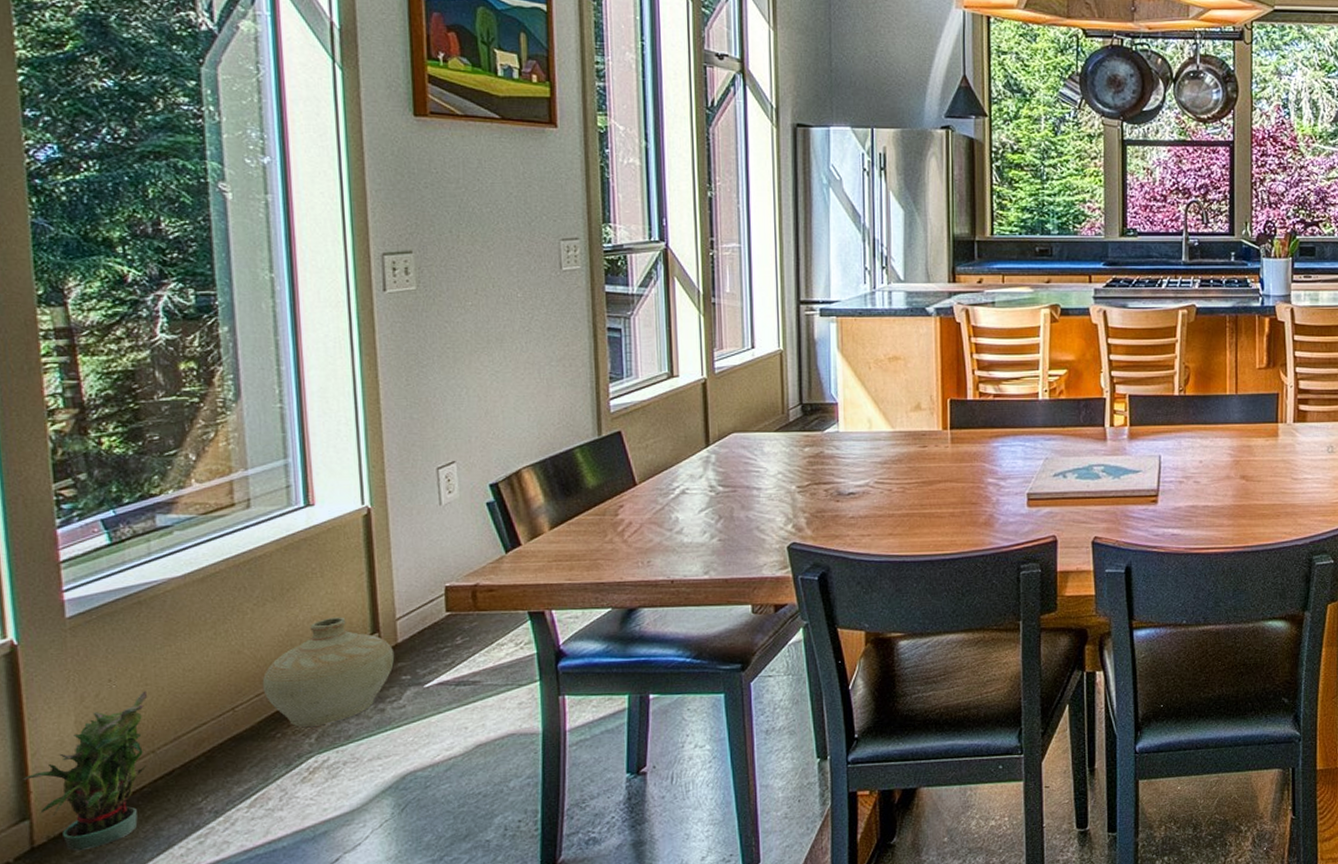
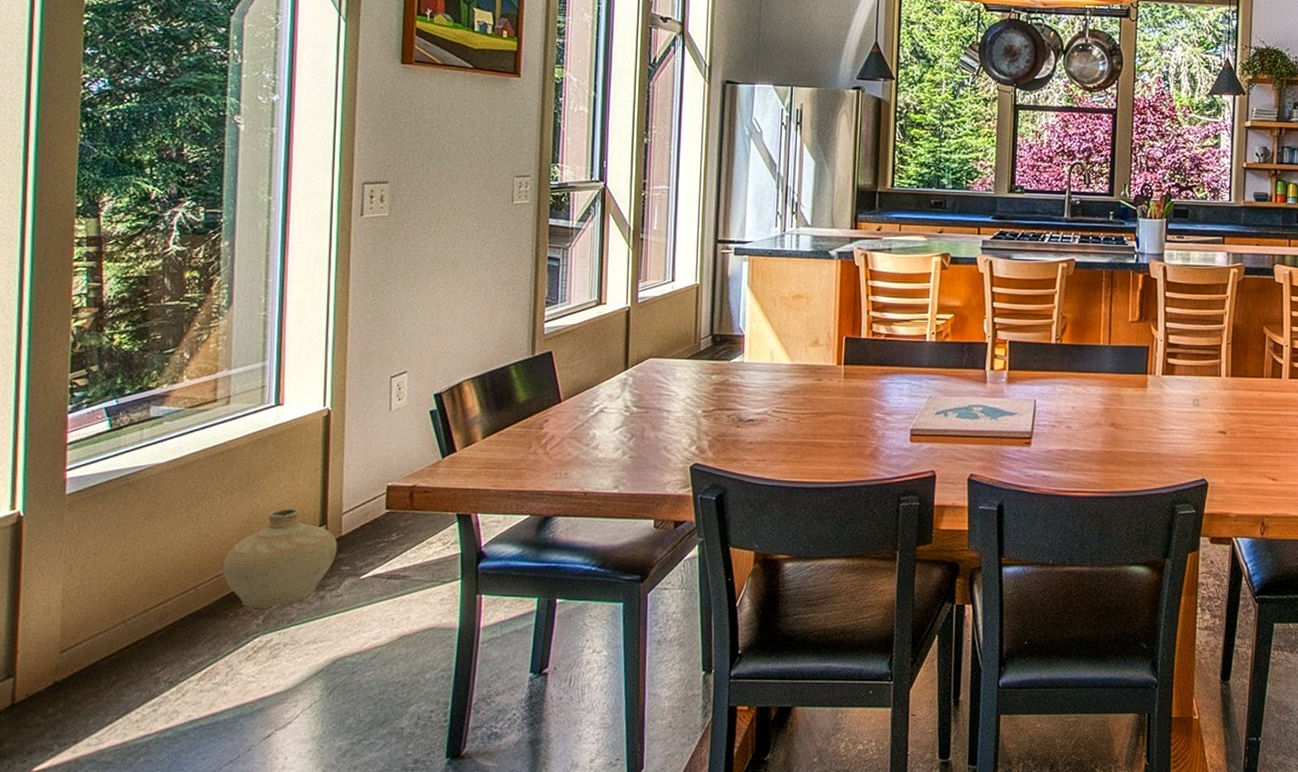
potted plant: present [23,690,148,851] -> none [13,565,126,710]

